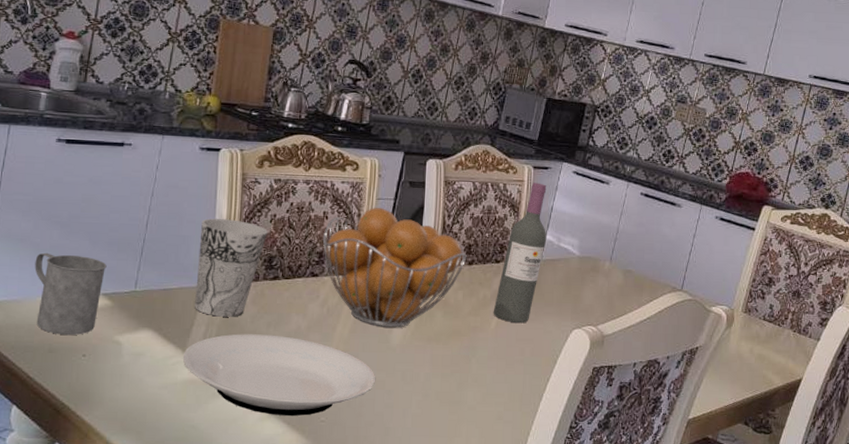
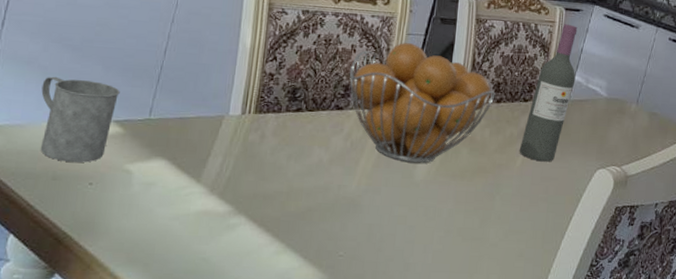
plate: present [182,334,376,417] -> none [196,165,398,251]
cup: present [195,218,268,317] -> none [212,47,293,148]

